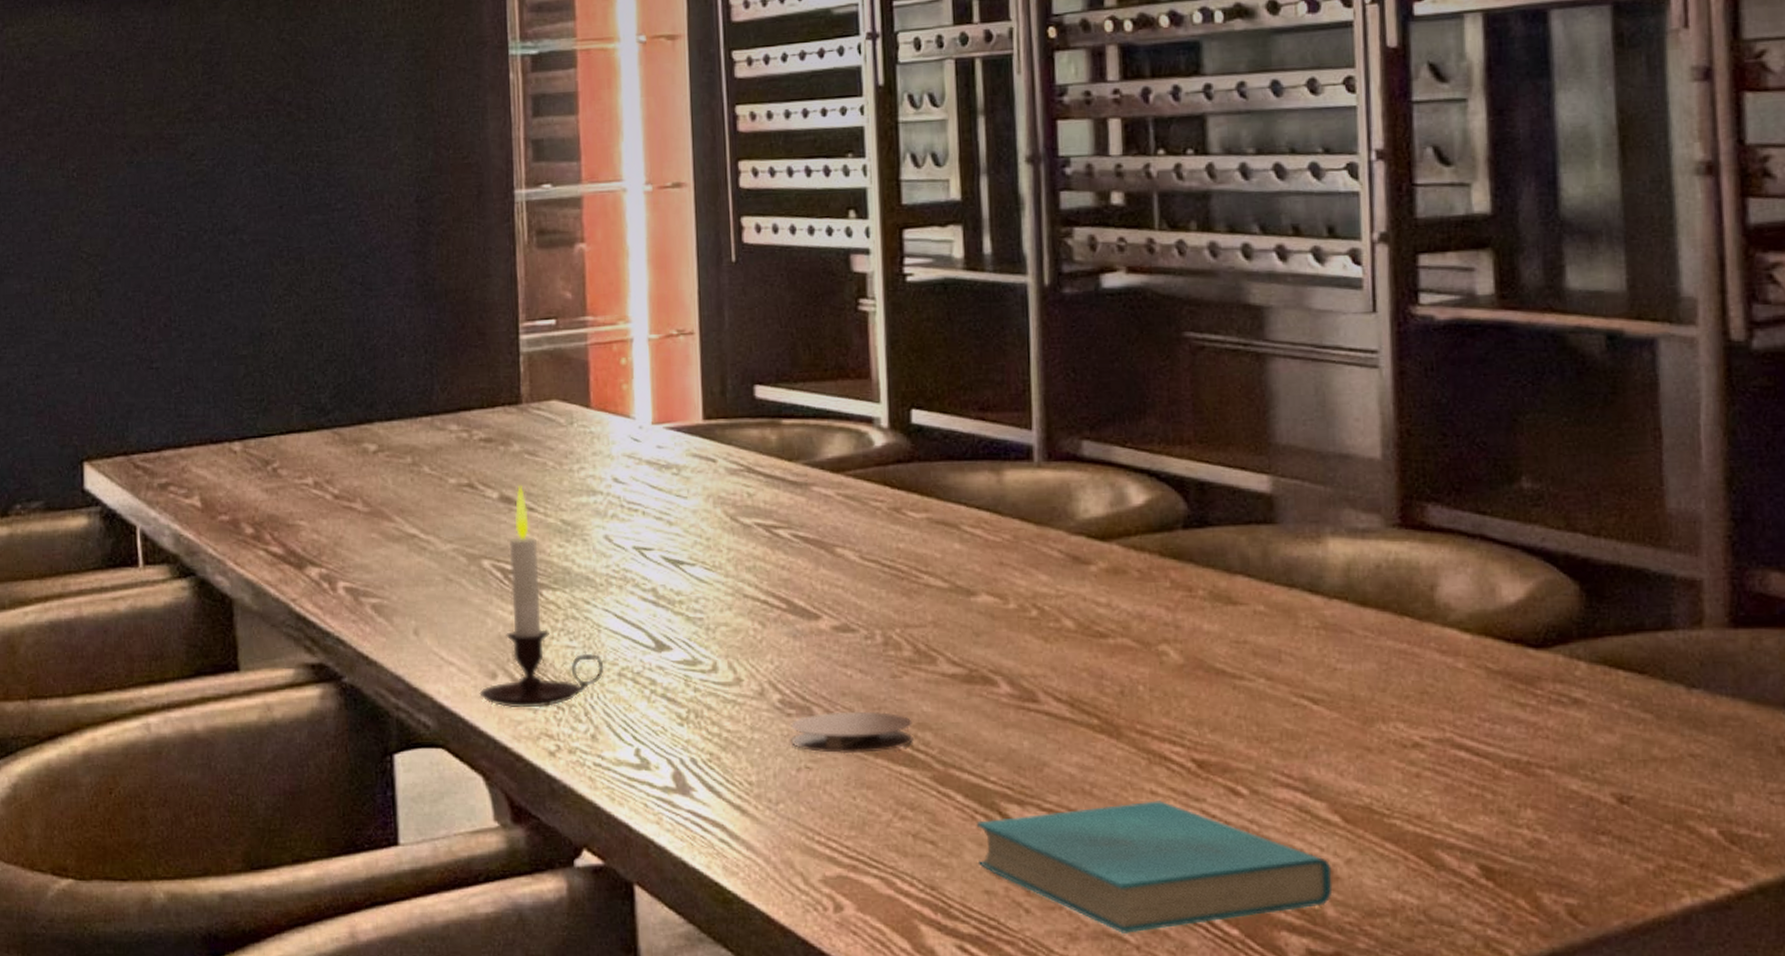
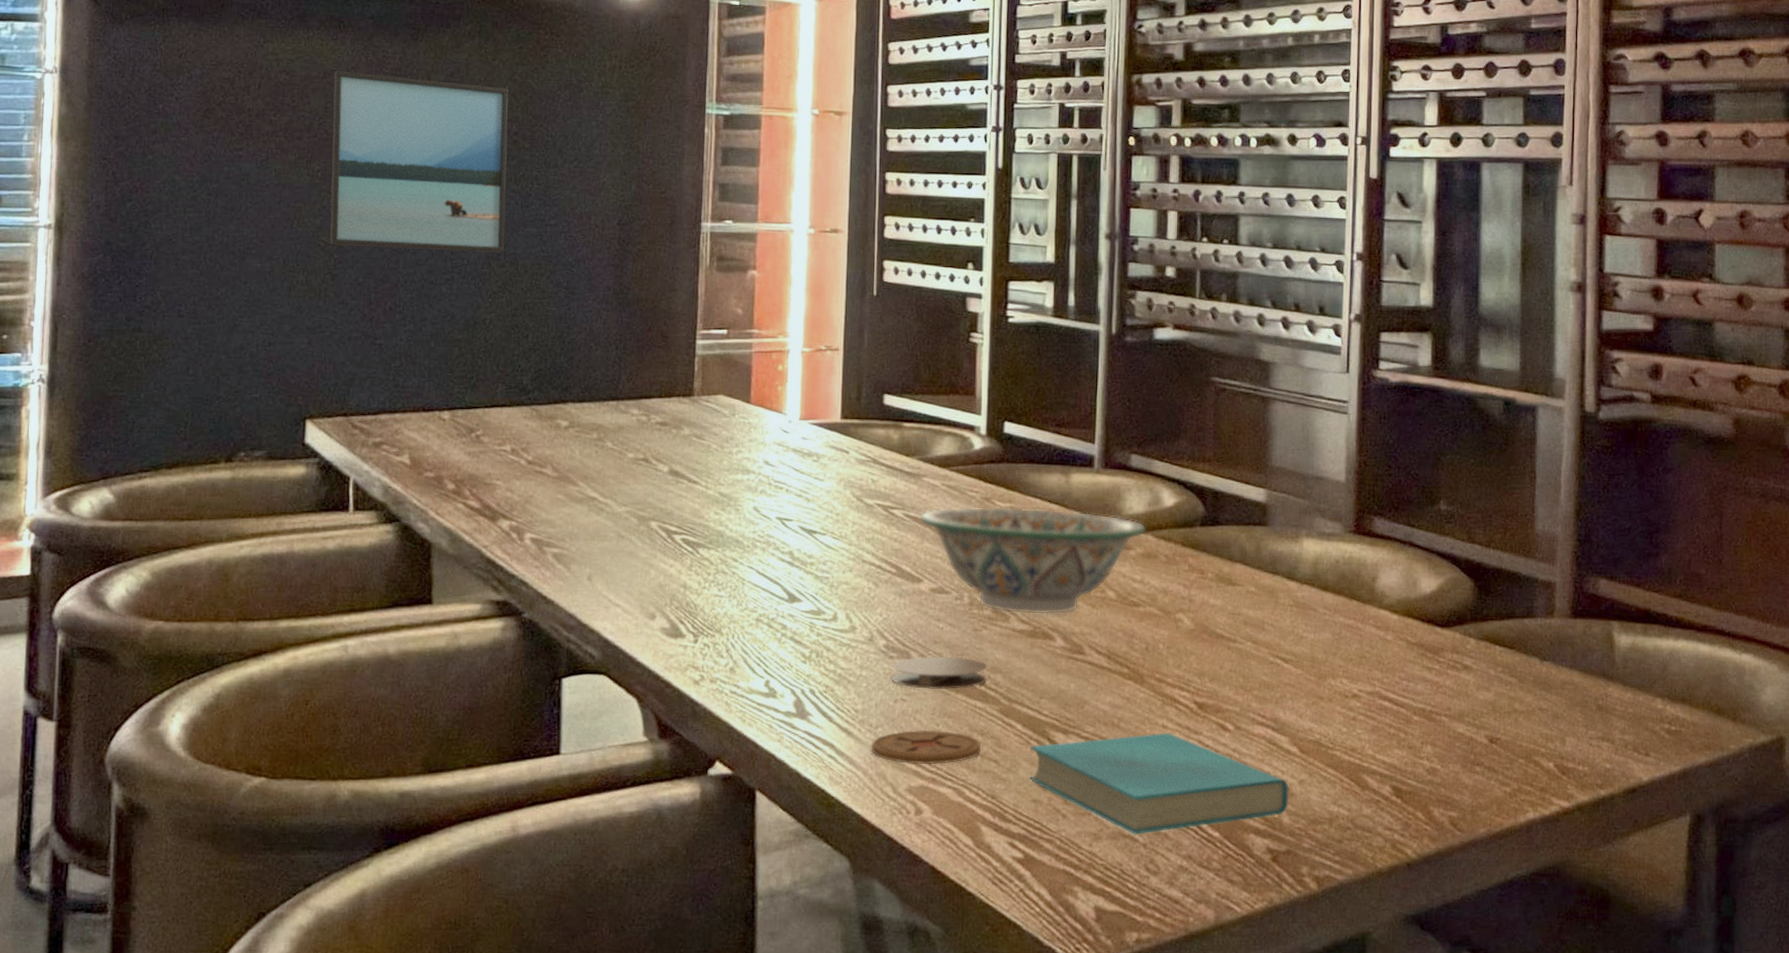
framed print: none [81,50,287,256] -> present [330,71,508,253]
candle: present [479,485,604,708] -> none [639,462,745,645]
coaster: none [772,804,912,849] -> present [871,730,981,765]
decorative bowl: none [810,517,1111,655] -> present [919,506,1147,615]

